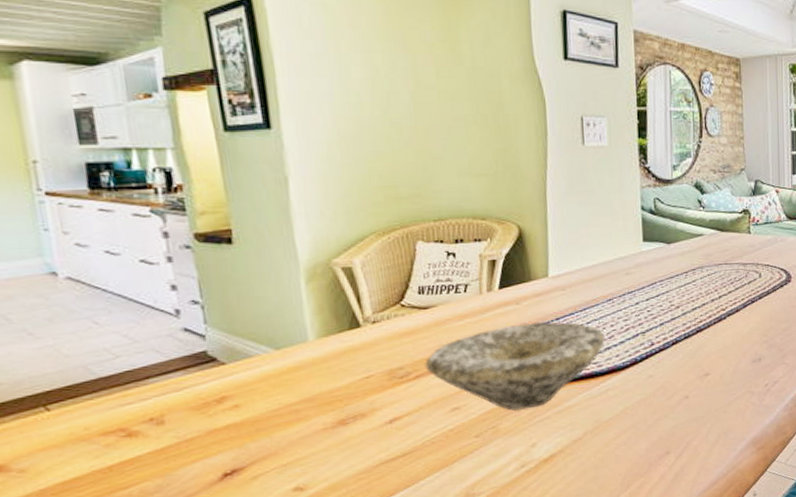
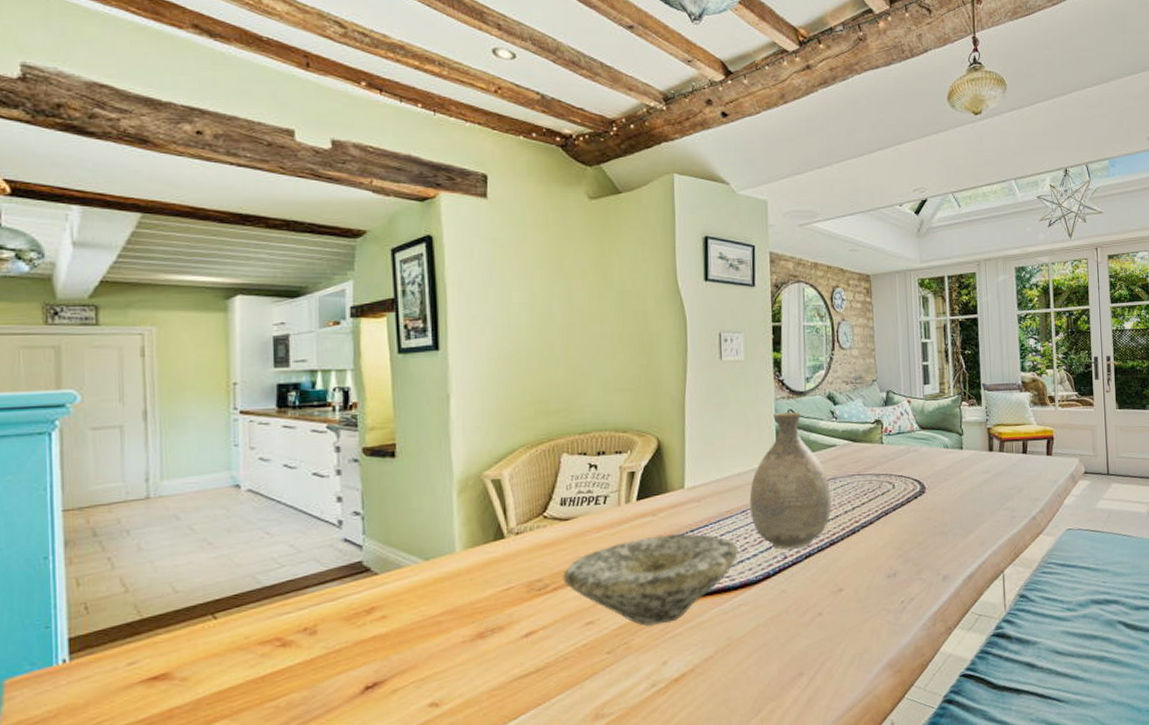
vase: none [615,201,698,337] -> present [749,412,832,550]

